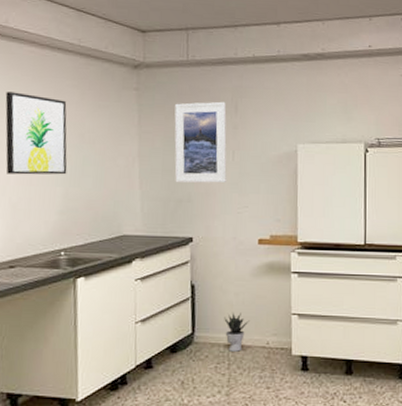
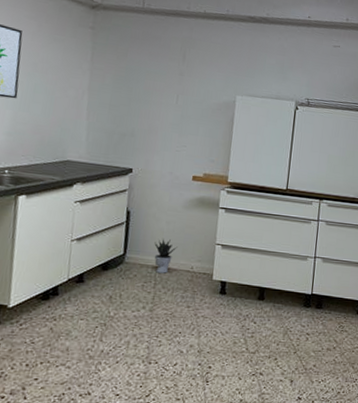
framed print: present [174,101,227,184] -> none [121,45,175,123]

